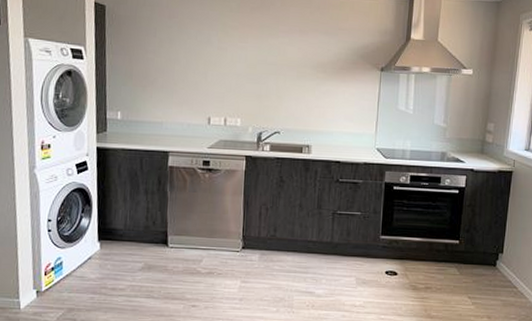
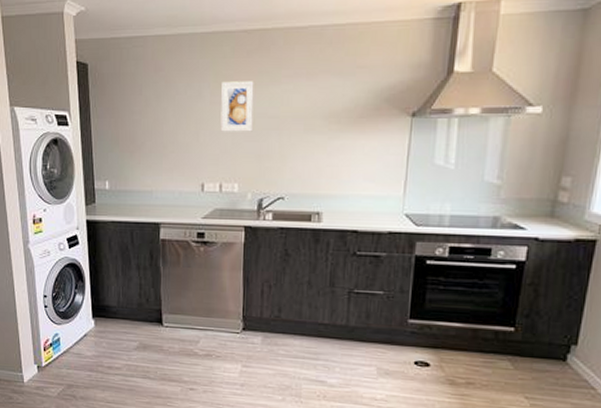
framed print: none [226,31,256,75] -> present [220,81,254,132]

